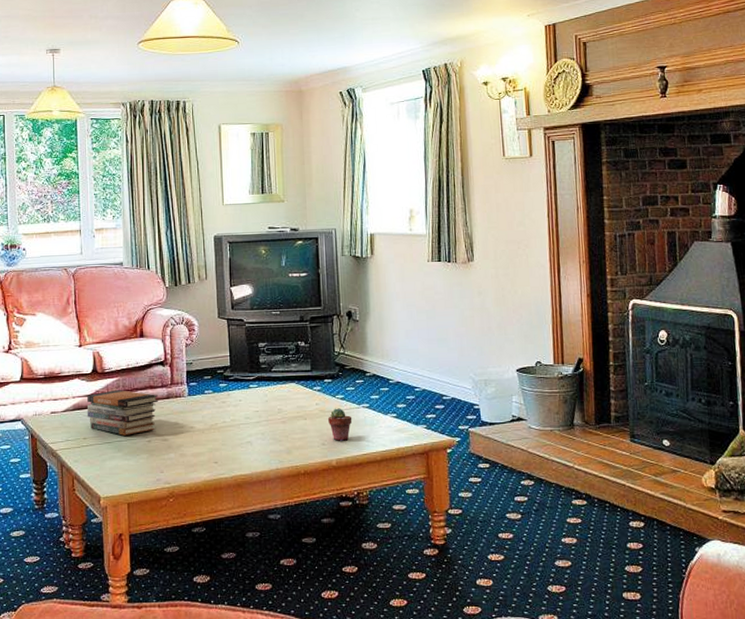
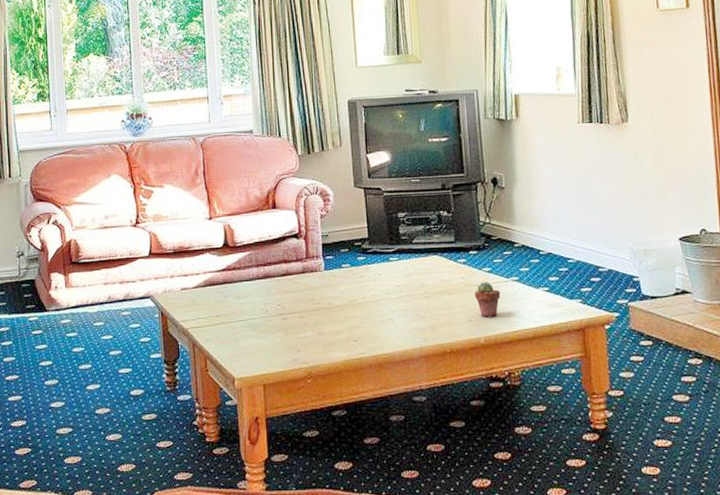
book stack: present [87,390,159,436] -> none [218,264,294,313]

